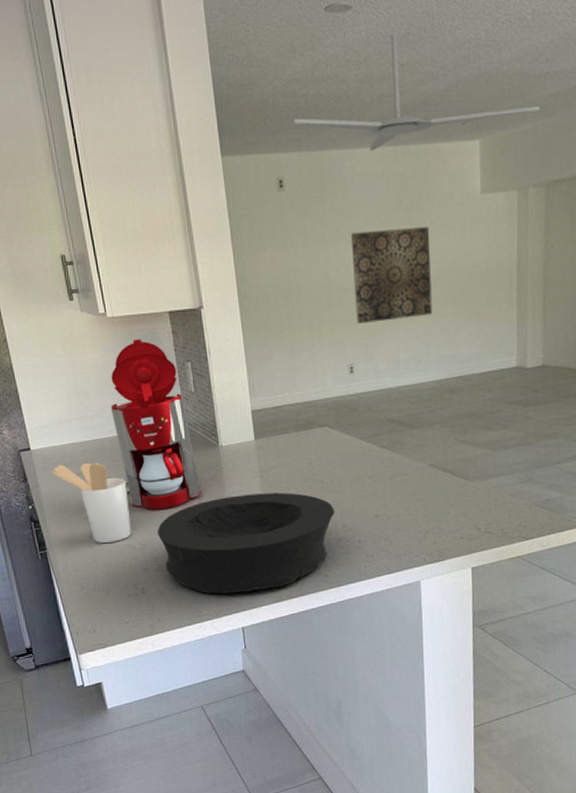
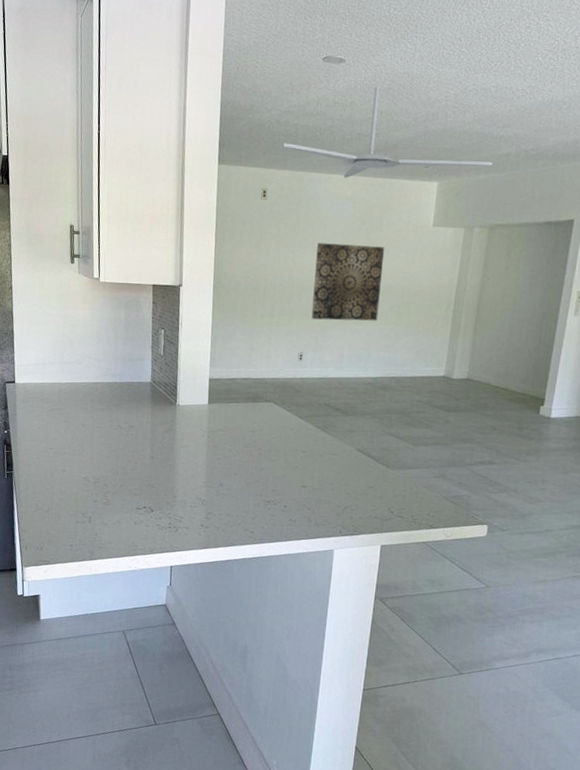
utensil holder: present [52,462,131,543] -> none [30,399,92,473]
coffee maker: present [110,339,202,510] -> none [89,304,156,451]
bowl: present [157,492,334,594] -> none [111,449,268,536]

